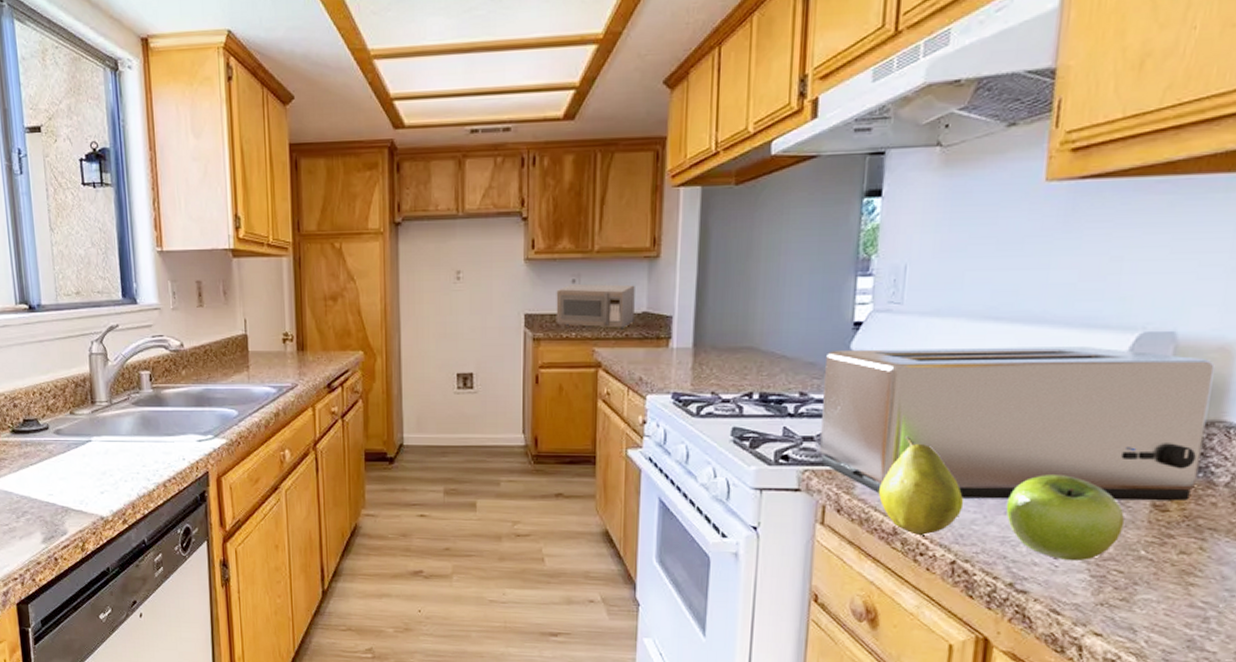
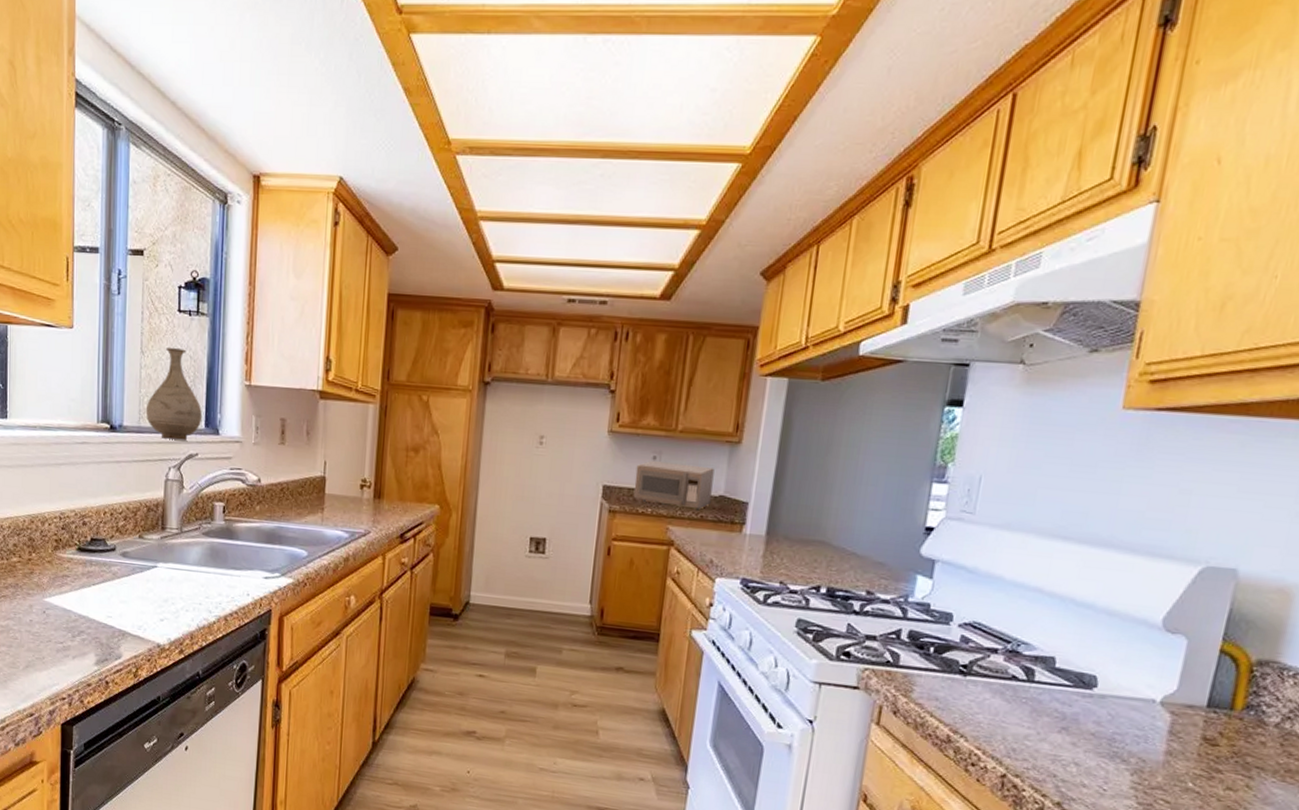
vase: none [61,221,118,315] -> present [145,346,202,442]
toaster: present [820,347,1215,501] -> none [881,553,1273,737]
fruit: present [878,435,963,536] -> none [935,644,1018,747]
fruit: present [1006,475,1124,560] -> none [1059,697,1175,787]

